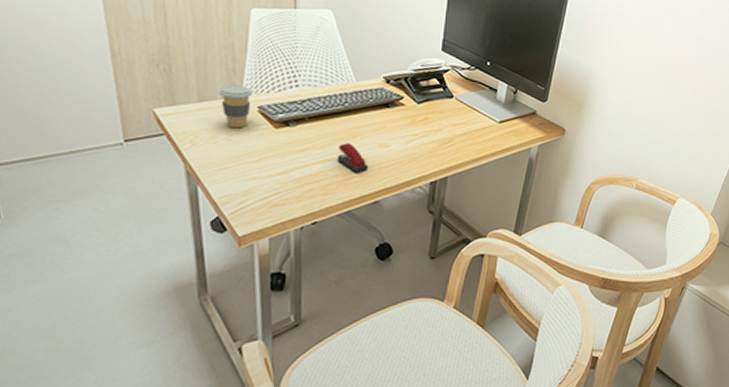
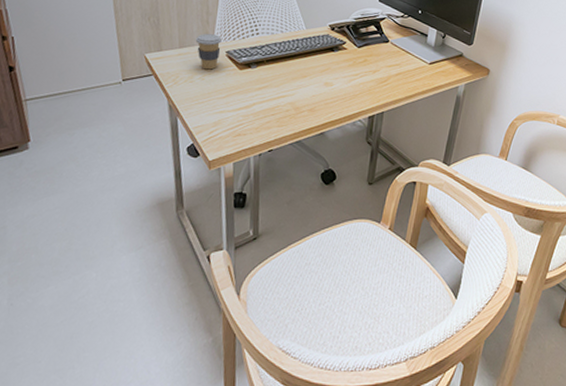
stapler: present [337,143,369,173] -> none [289,82,316,108]

